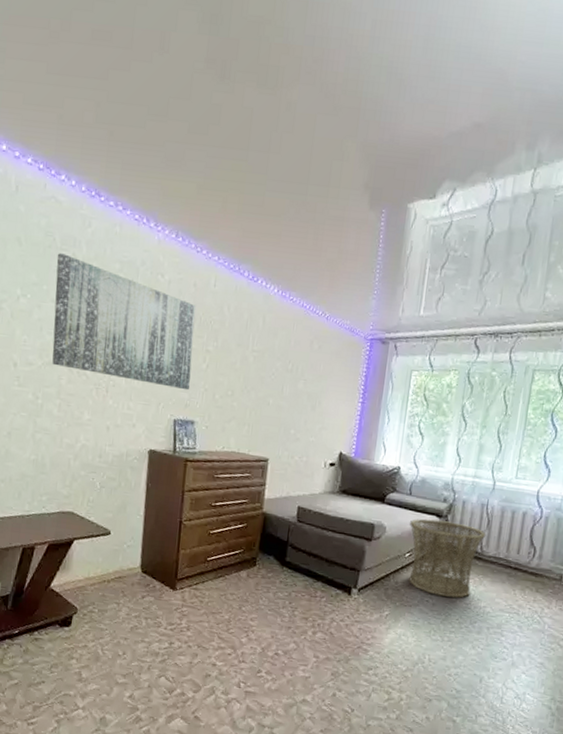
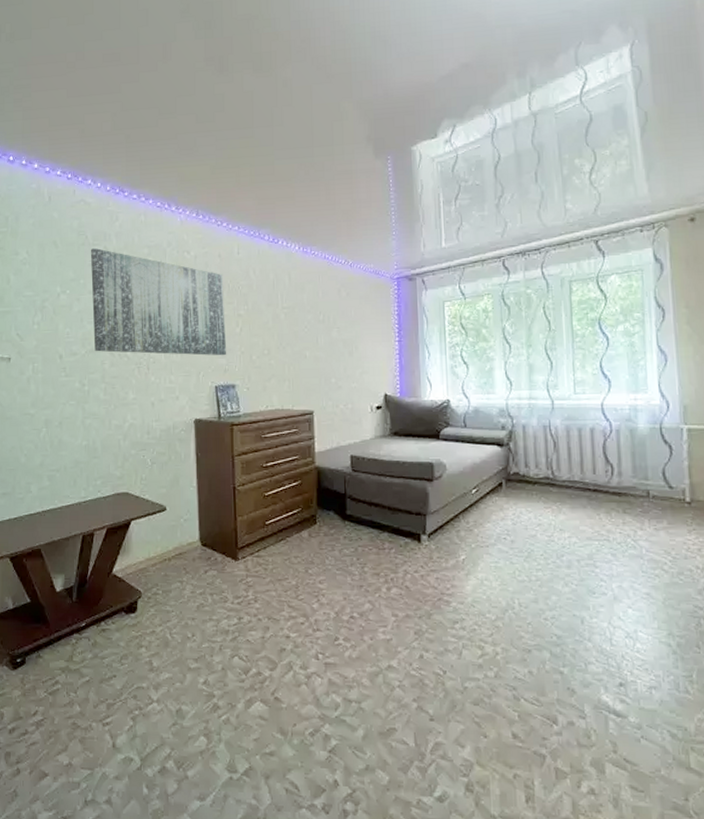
basket: present [408,519,487,599] -> none [469,449,555,532]

